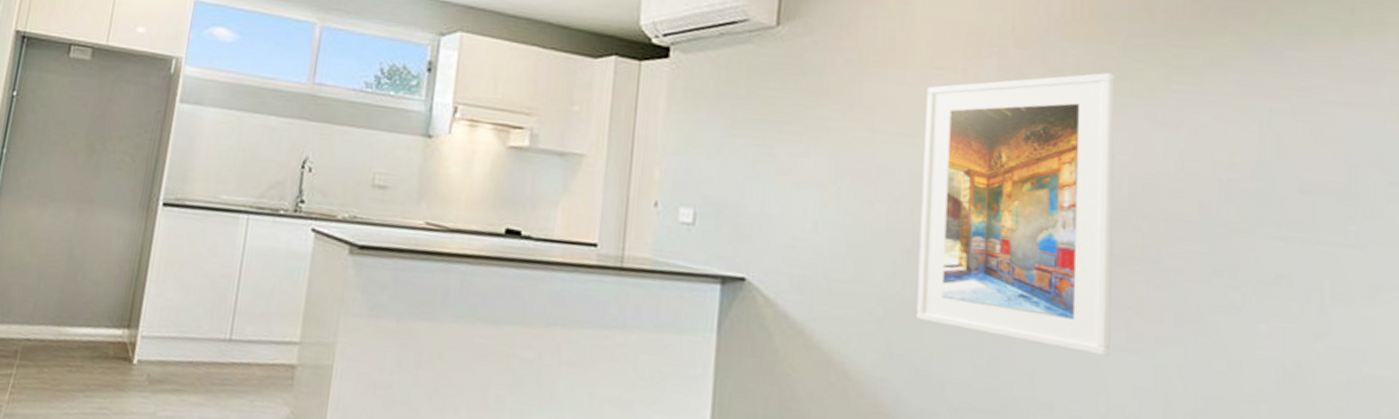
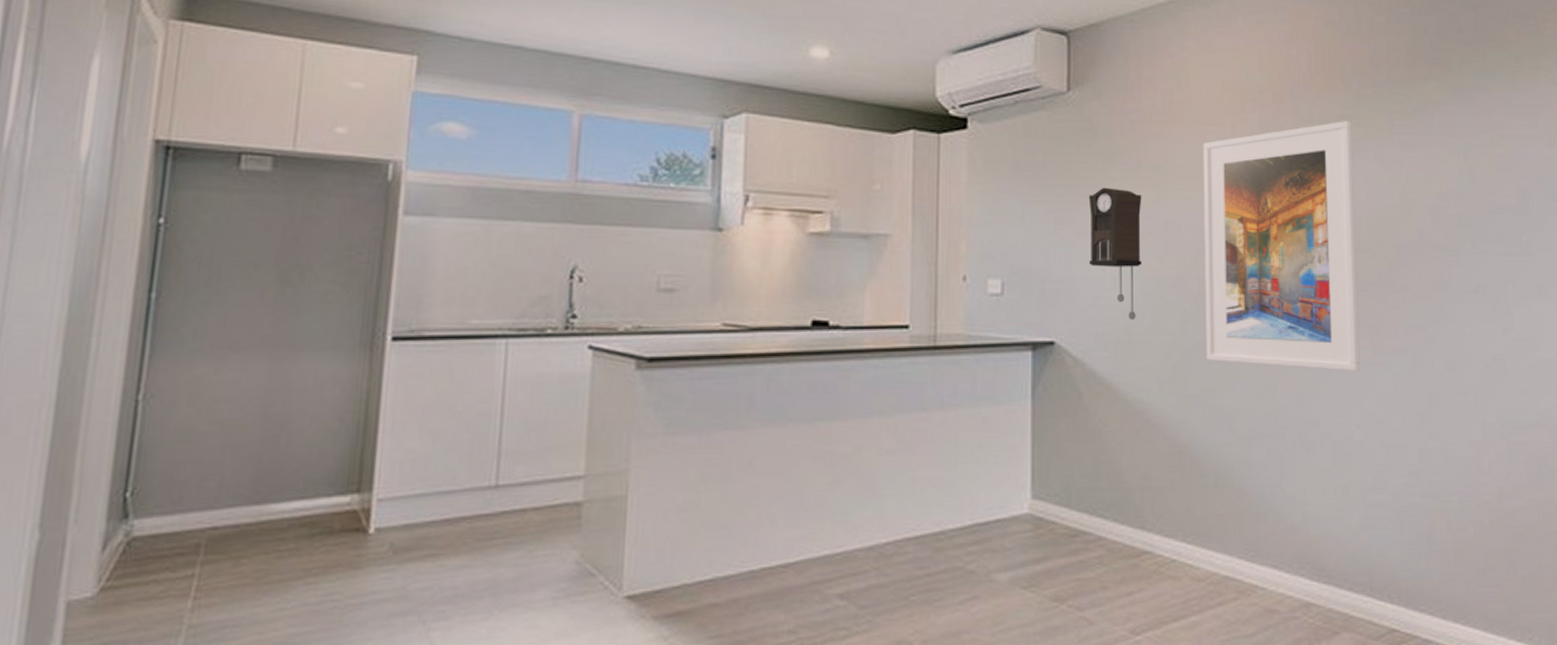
pendulum clock: none [789,125,853,267] -> present [1088,187,1143,321]

